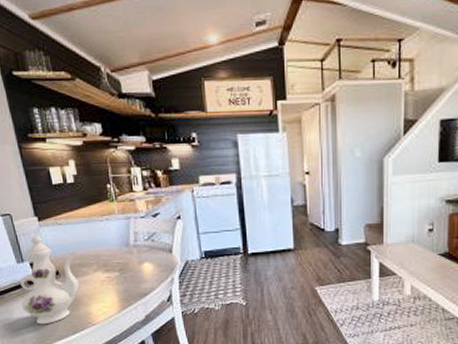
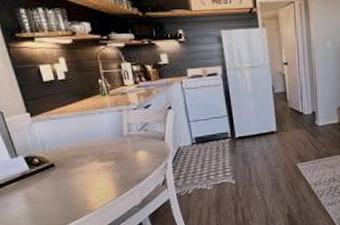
ewer: present [20,236,79,325] -> none [15,131,76,215]

